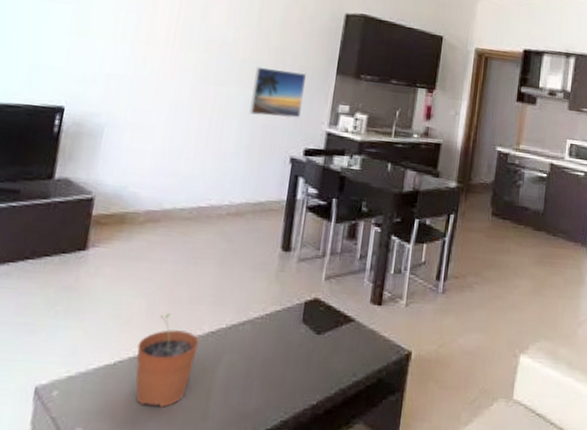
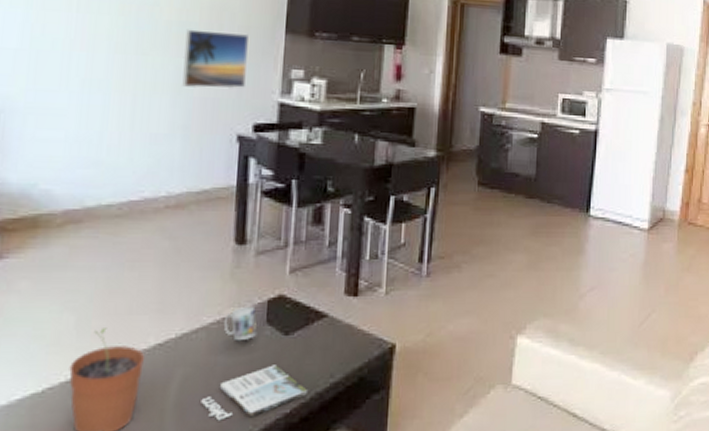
magazine: none [242,360,332,405] -> present [201,365,307,421]
mug: none [266,305,295,336] -> present [223,306,258,341]

